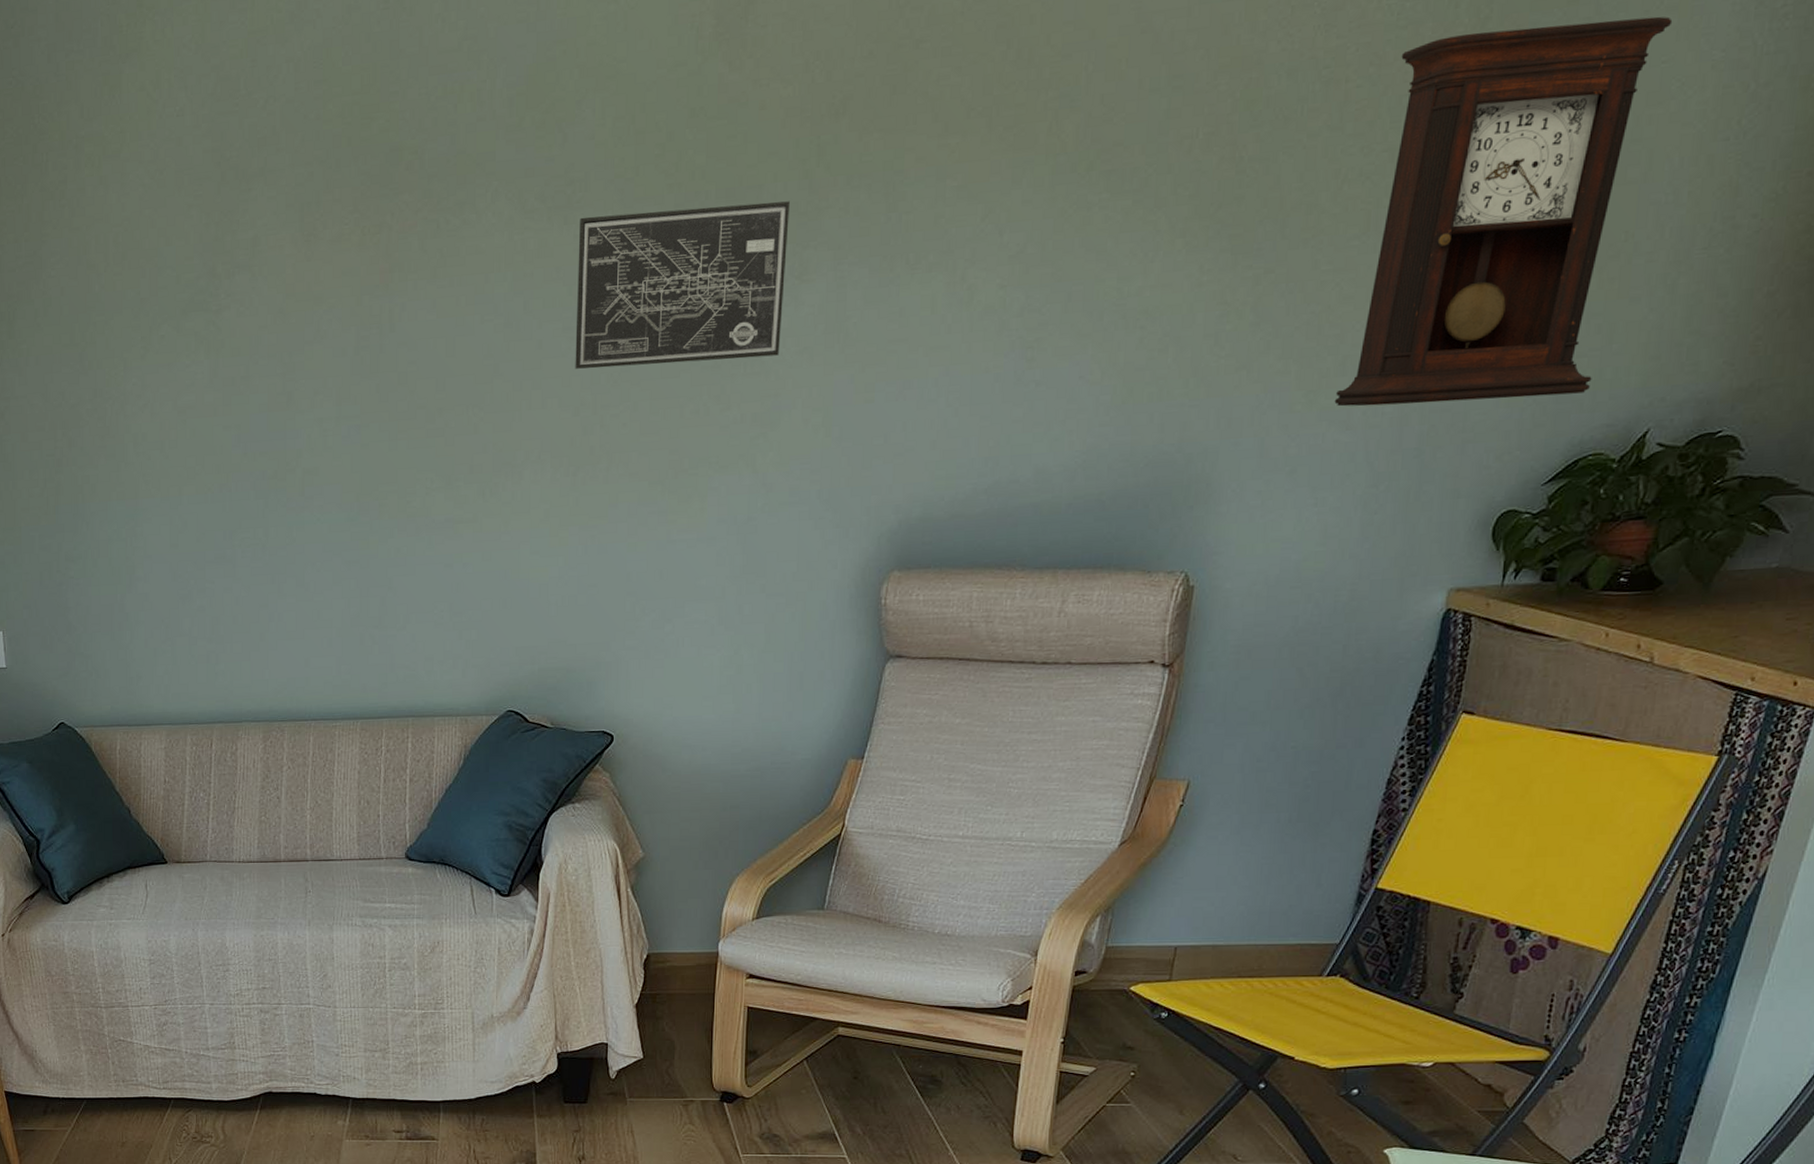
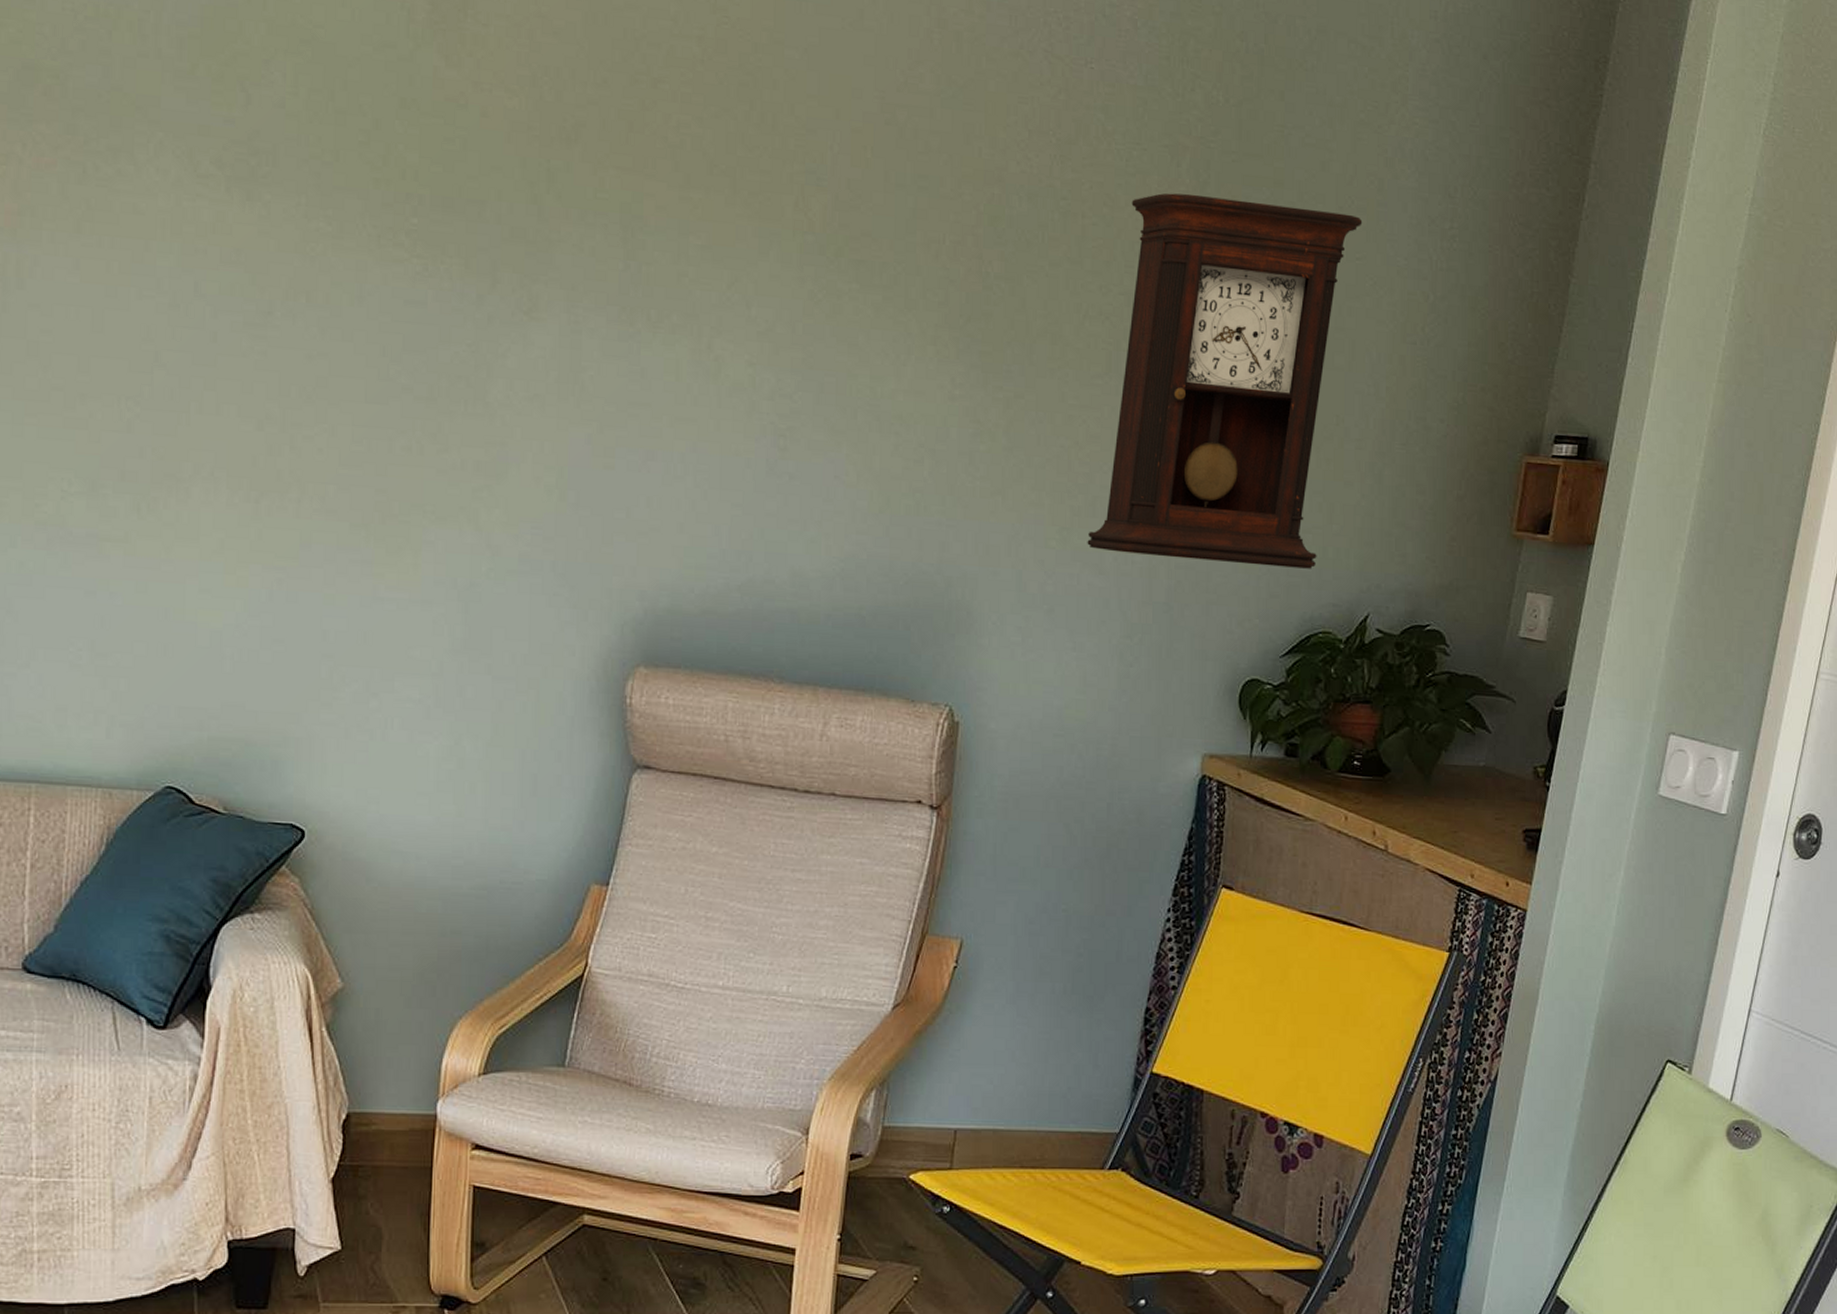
wall art: present [575,201,790,369] -> none [259,196,516,398]

